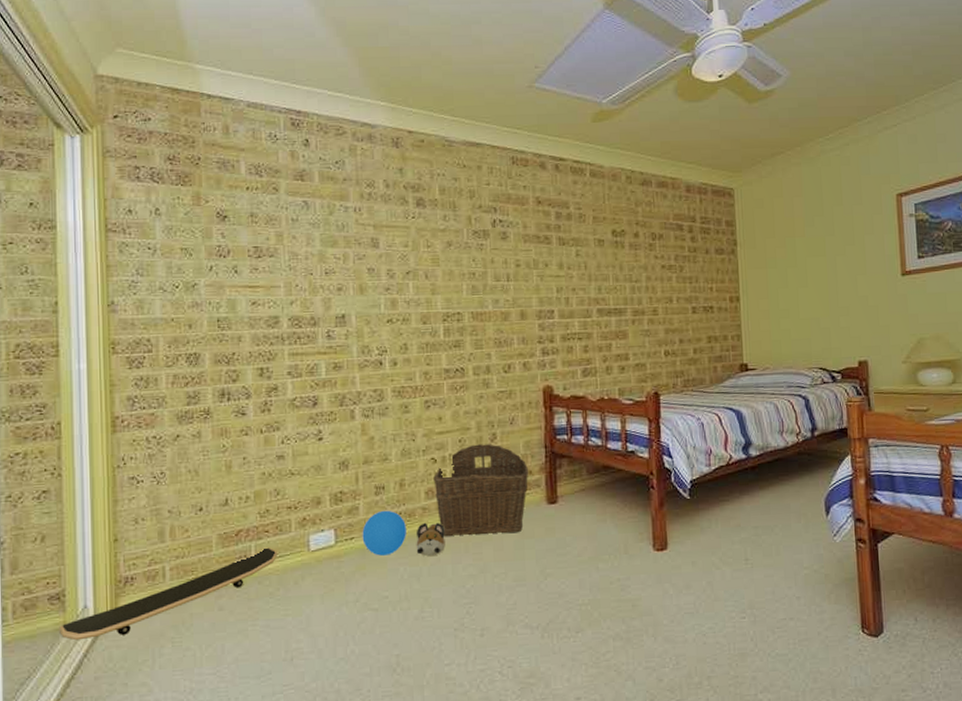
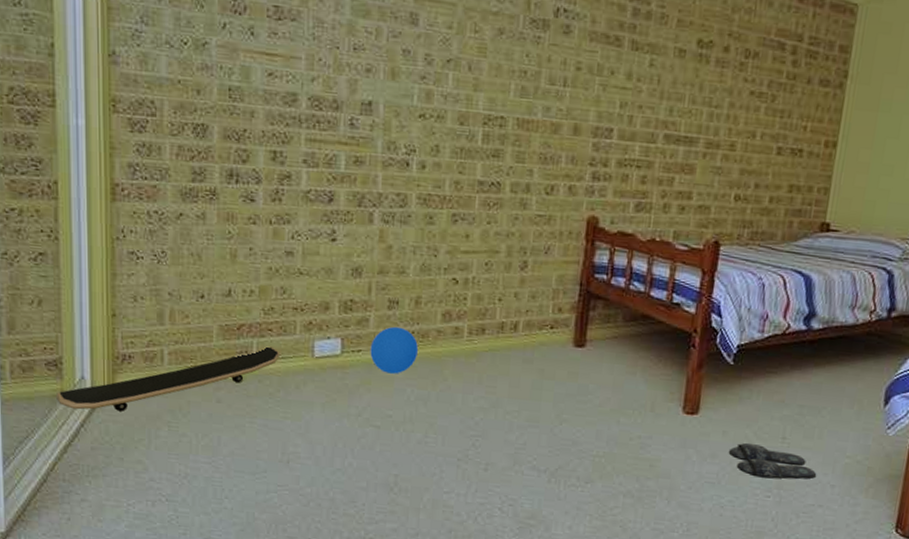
plush toy: present [416,522,445,556] -> none [426,346,459,382]
wicker basket: present [433,444,529,536] -> none [452,270,559,372]
slippers: none [701,569,781,601] -> present [729,442,816,479]

